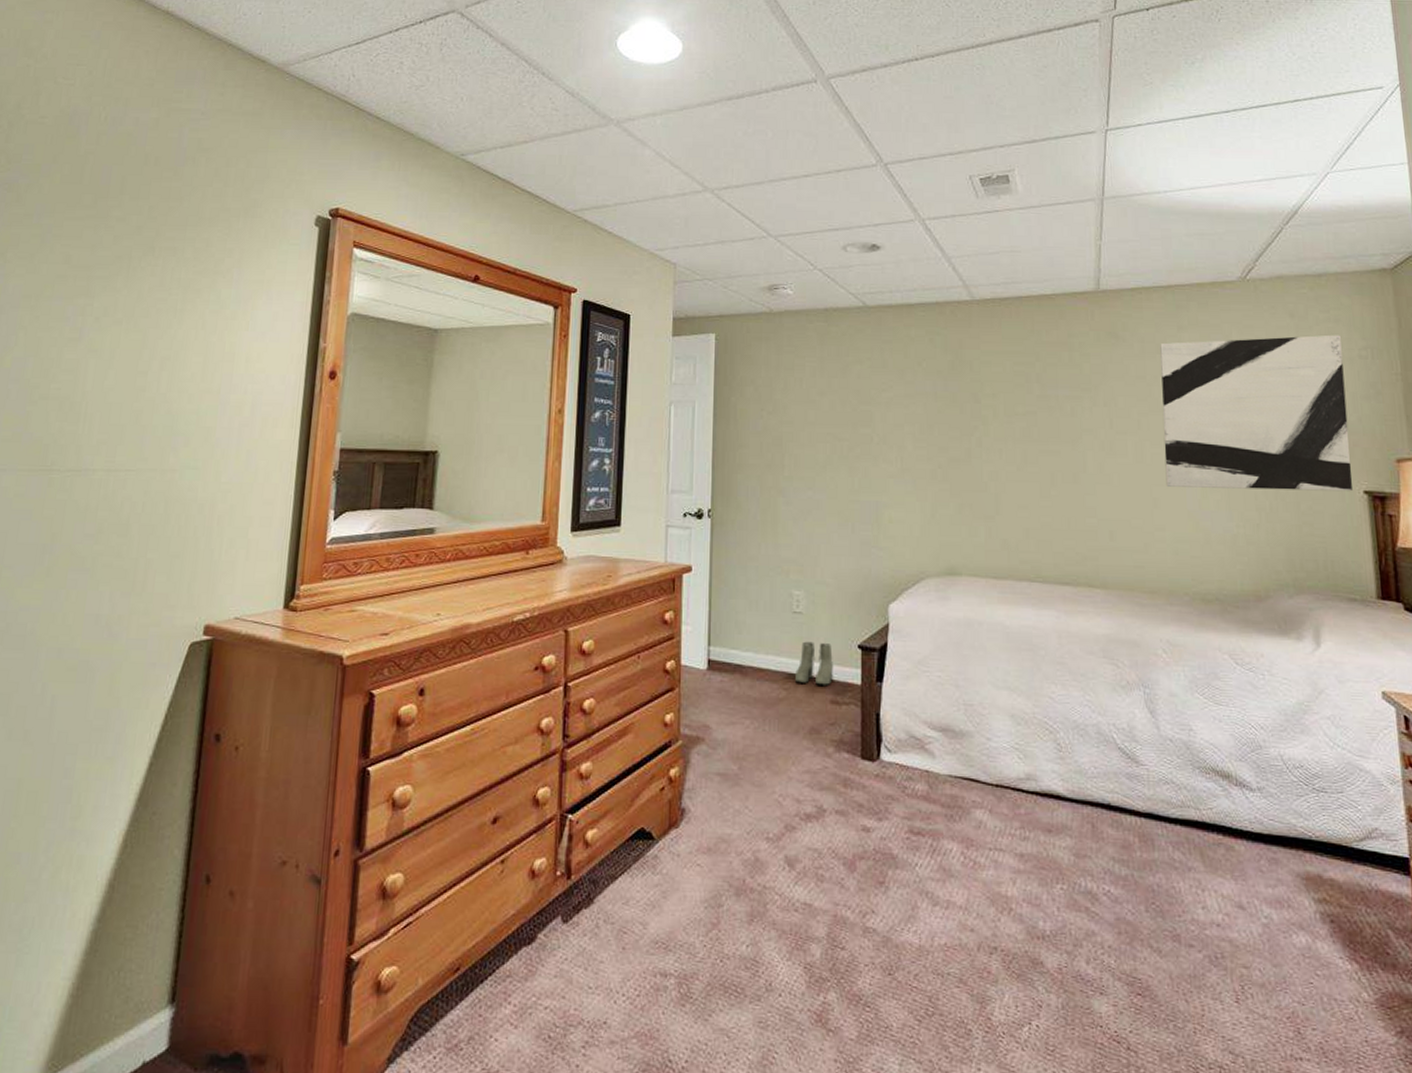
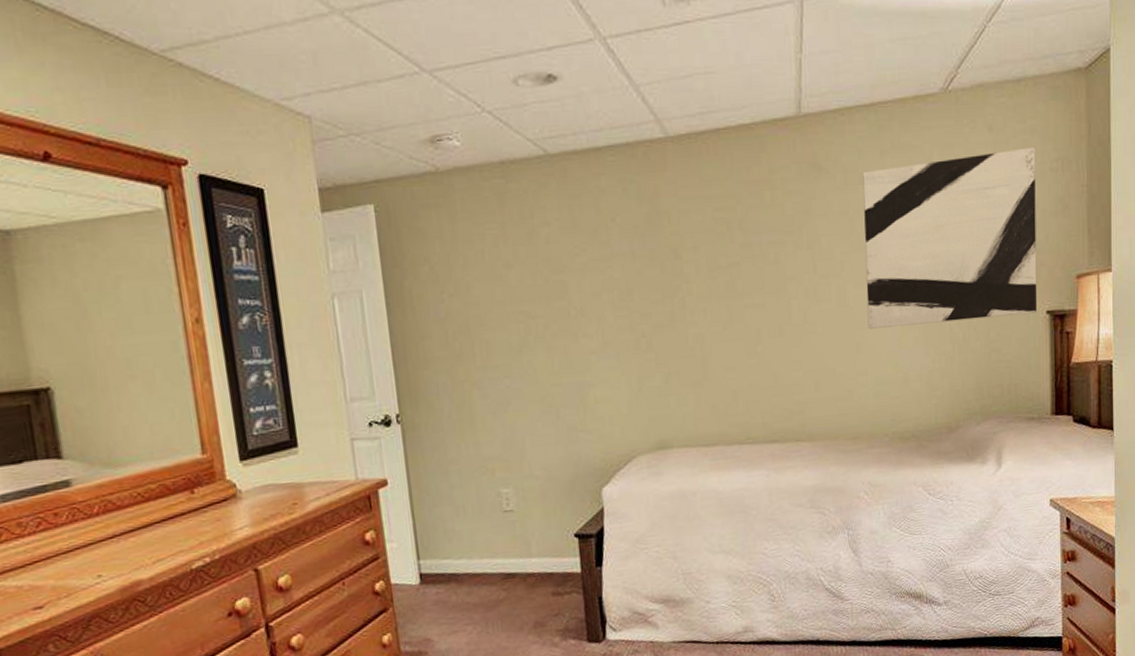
boots: present [795,641,834,685] -> none [513,537,552,581]

